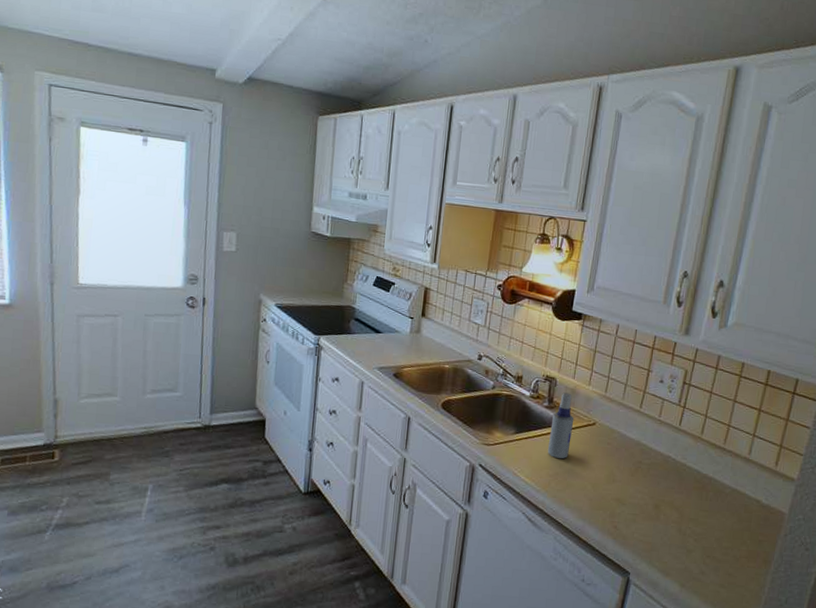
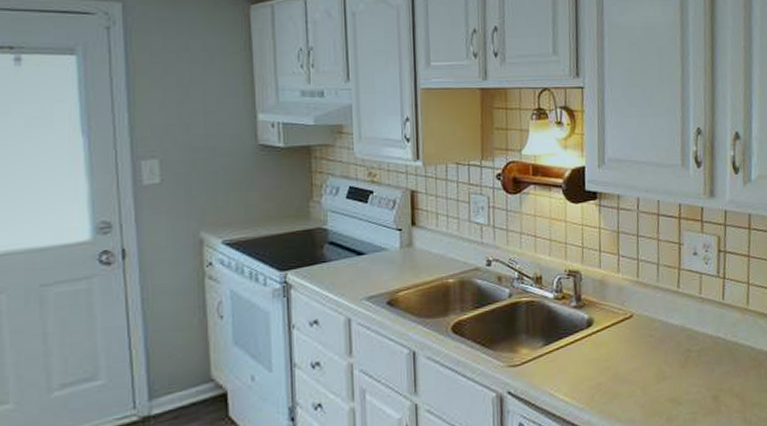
spray bottle: present [547,392,574,459] -> none [583,286,609,365]

